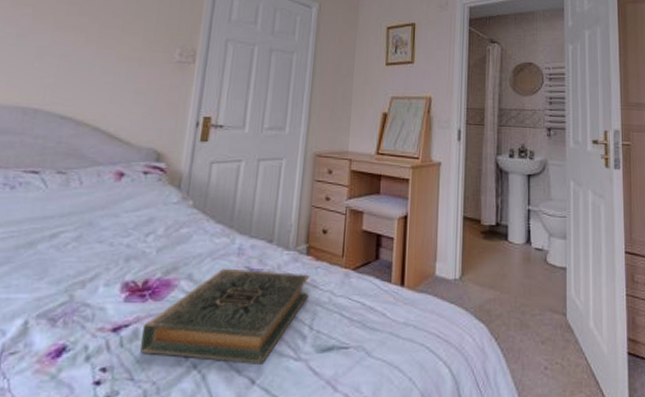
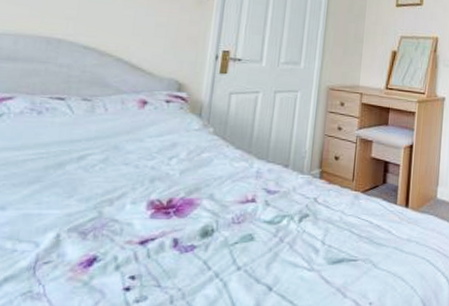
hardback book: present [140,268,310,364] -> none [166,189,323,274]

